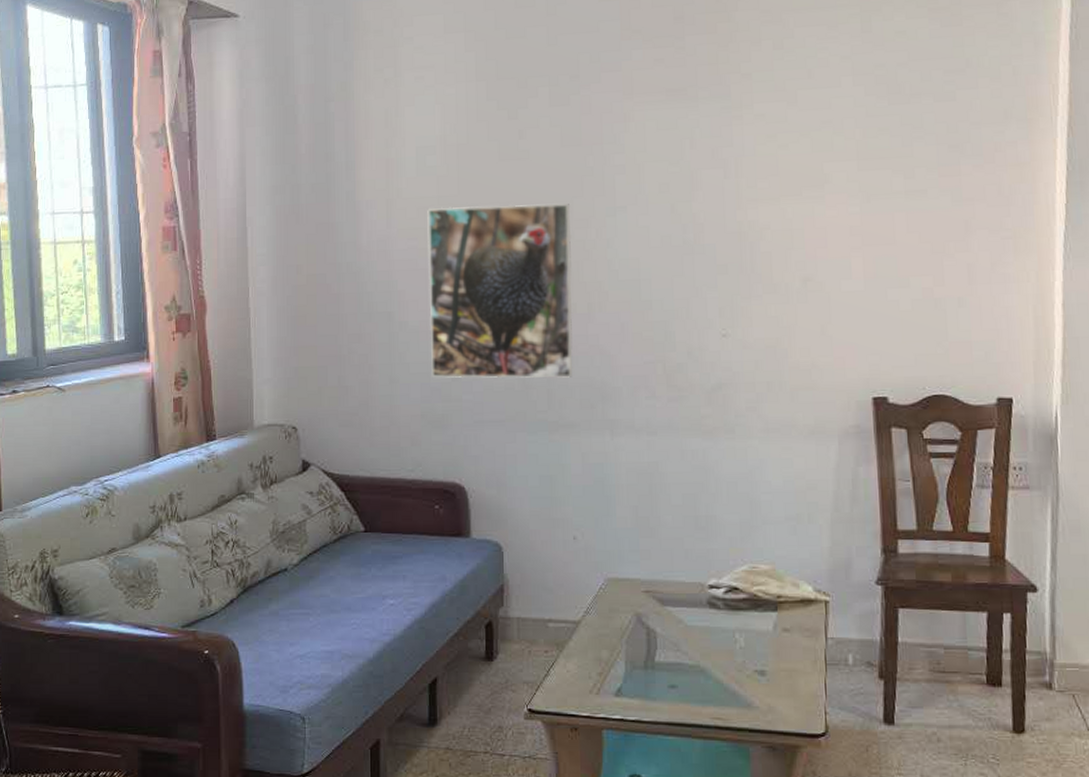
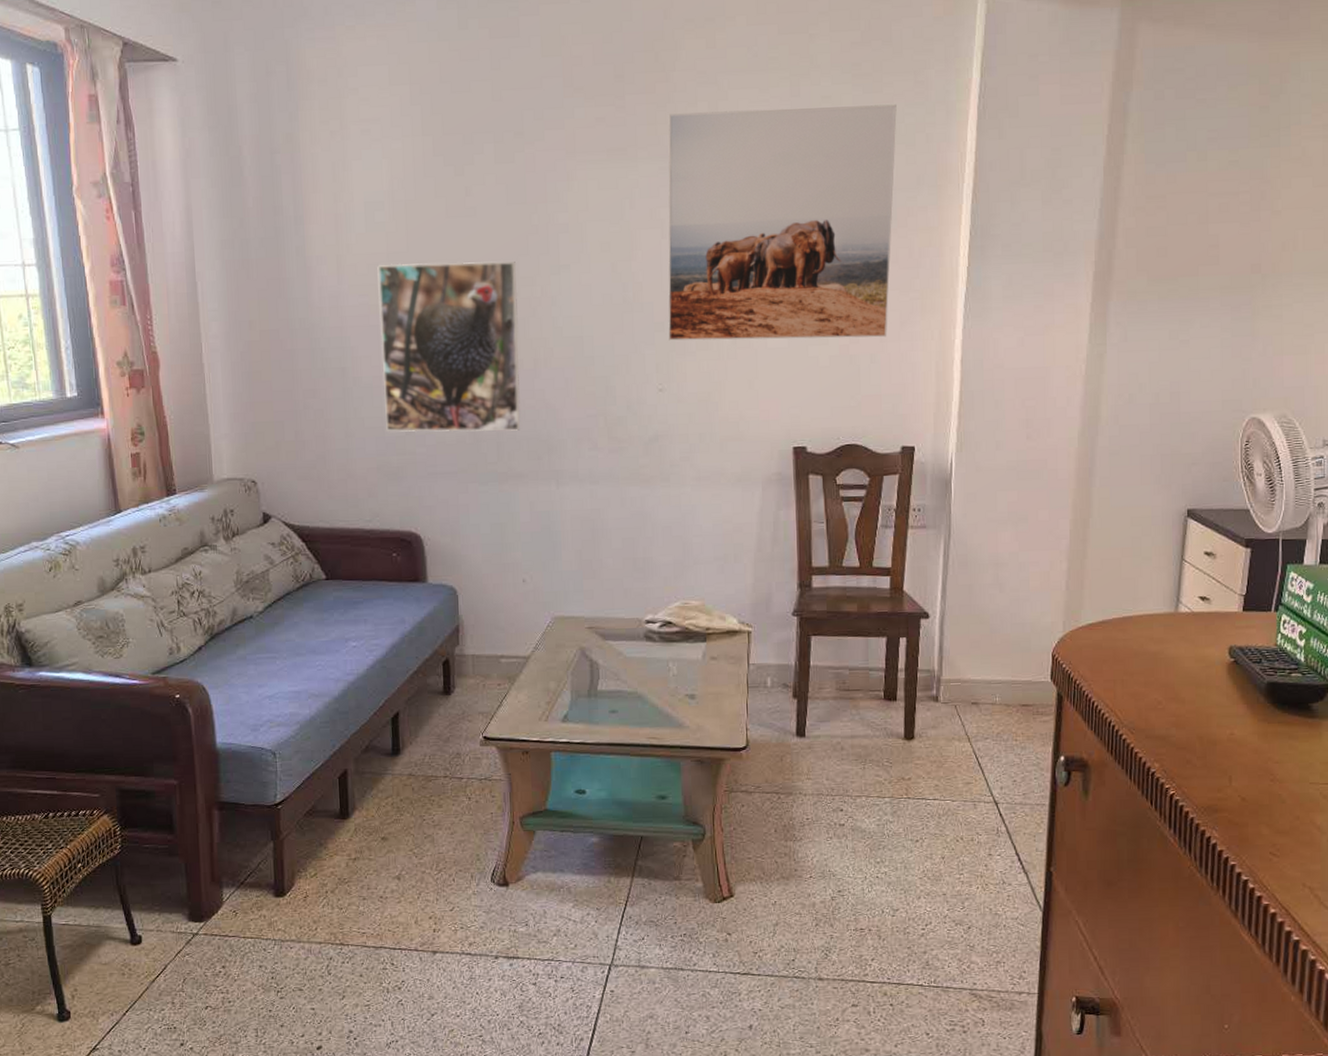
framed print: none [731,37,979,284] -> present [668,104,897,341]

